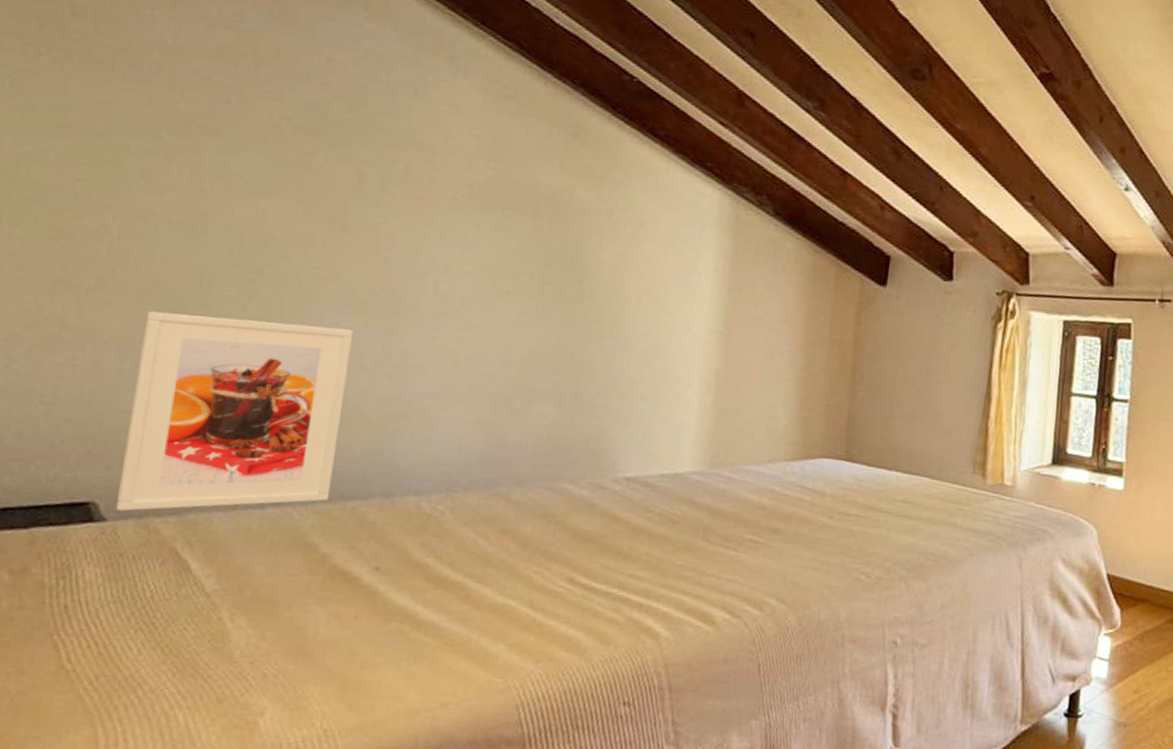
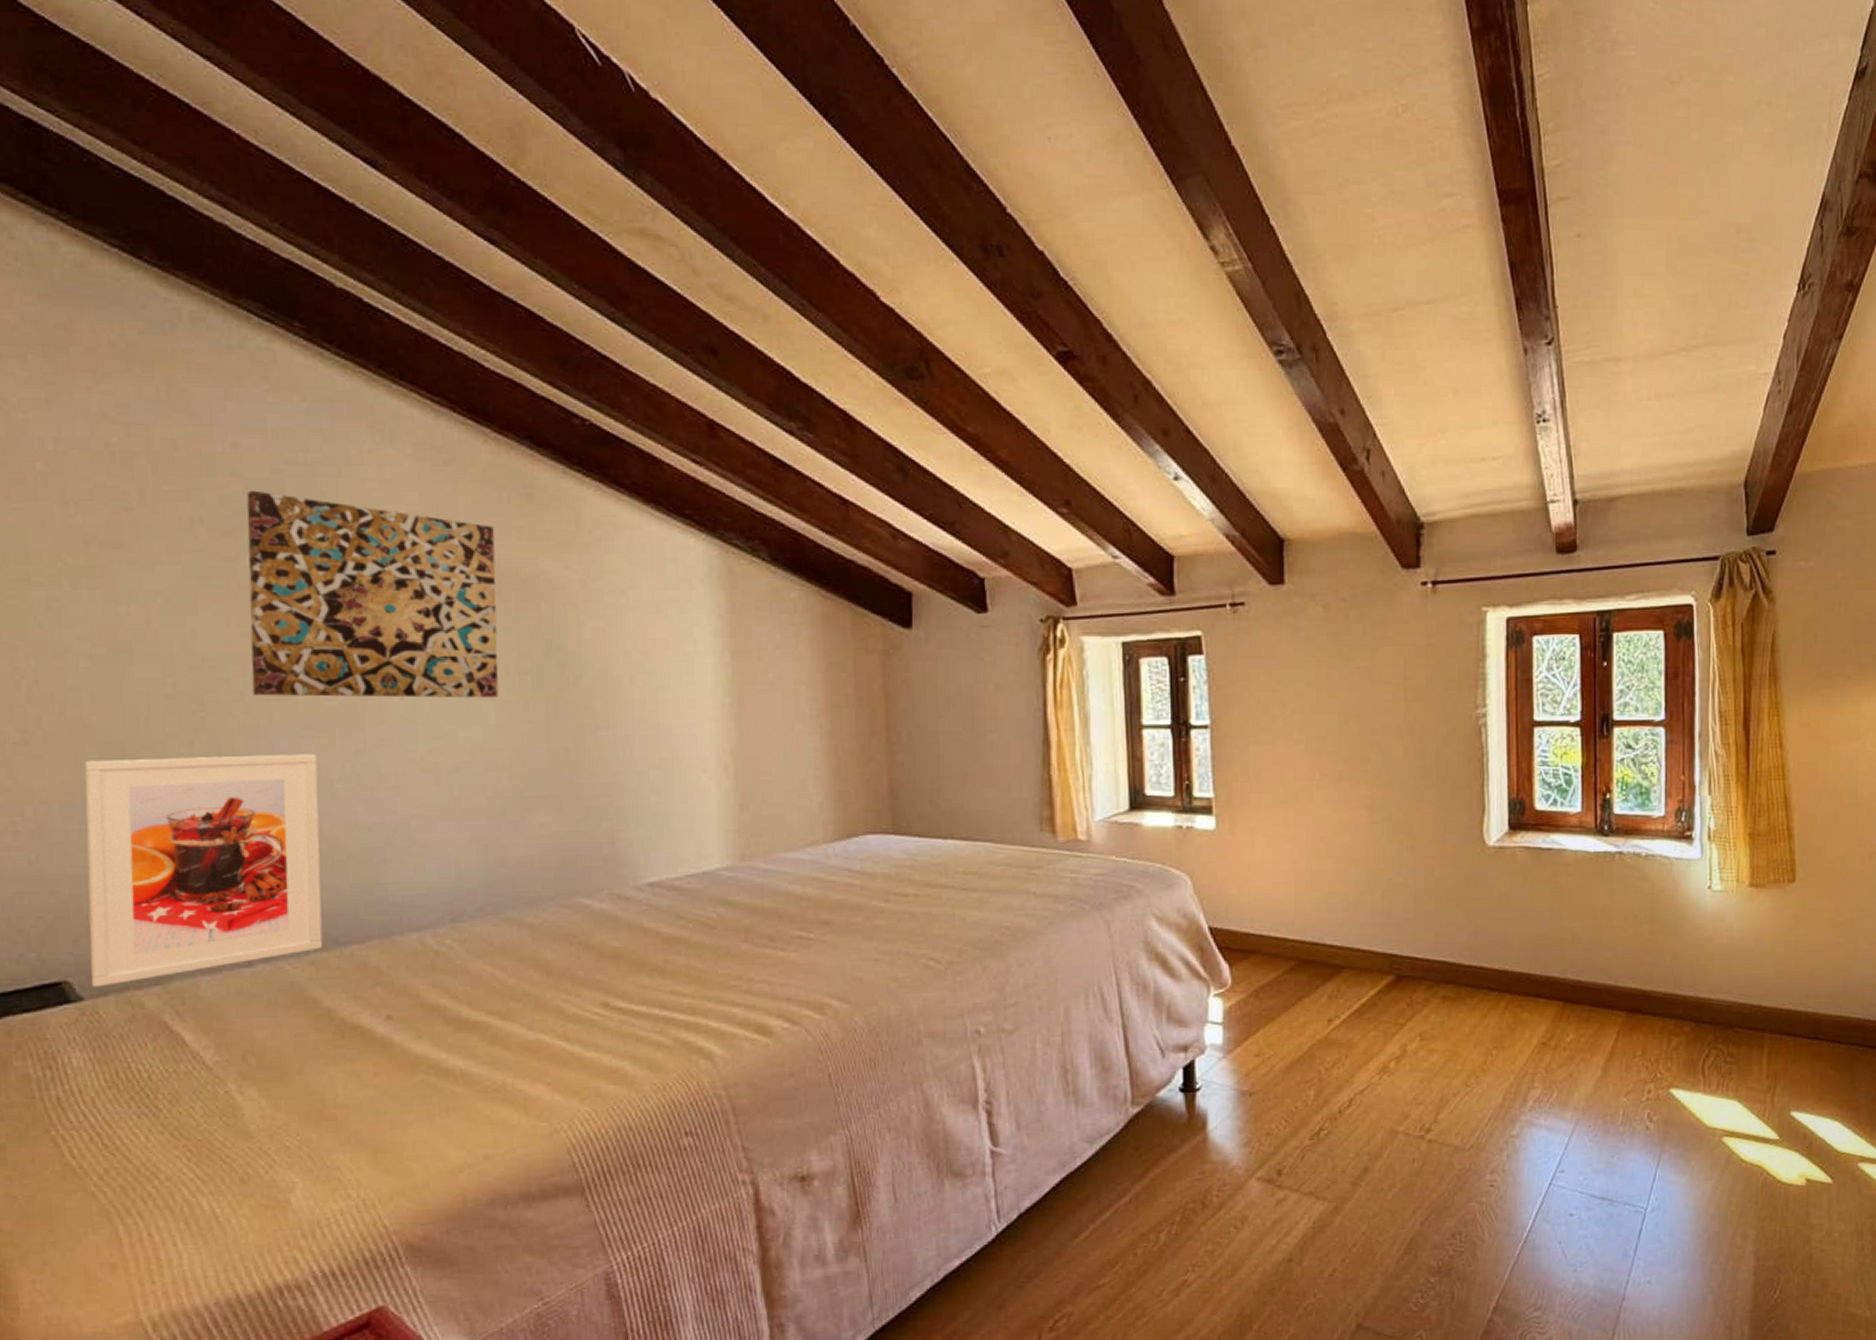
wall art: none [307,99,541,302] -> present [246,490,499,699]

